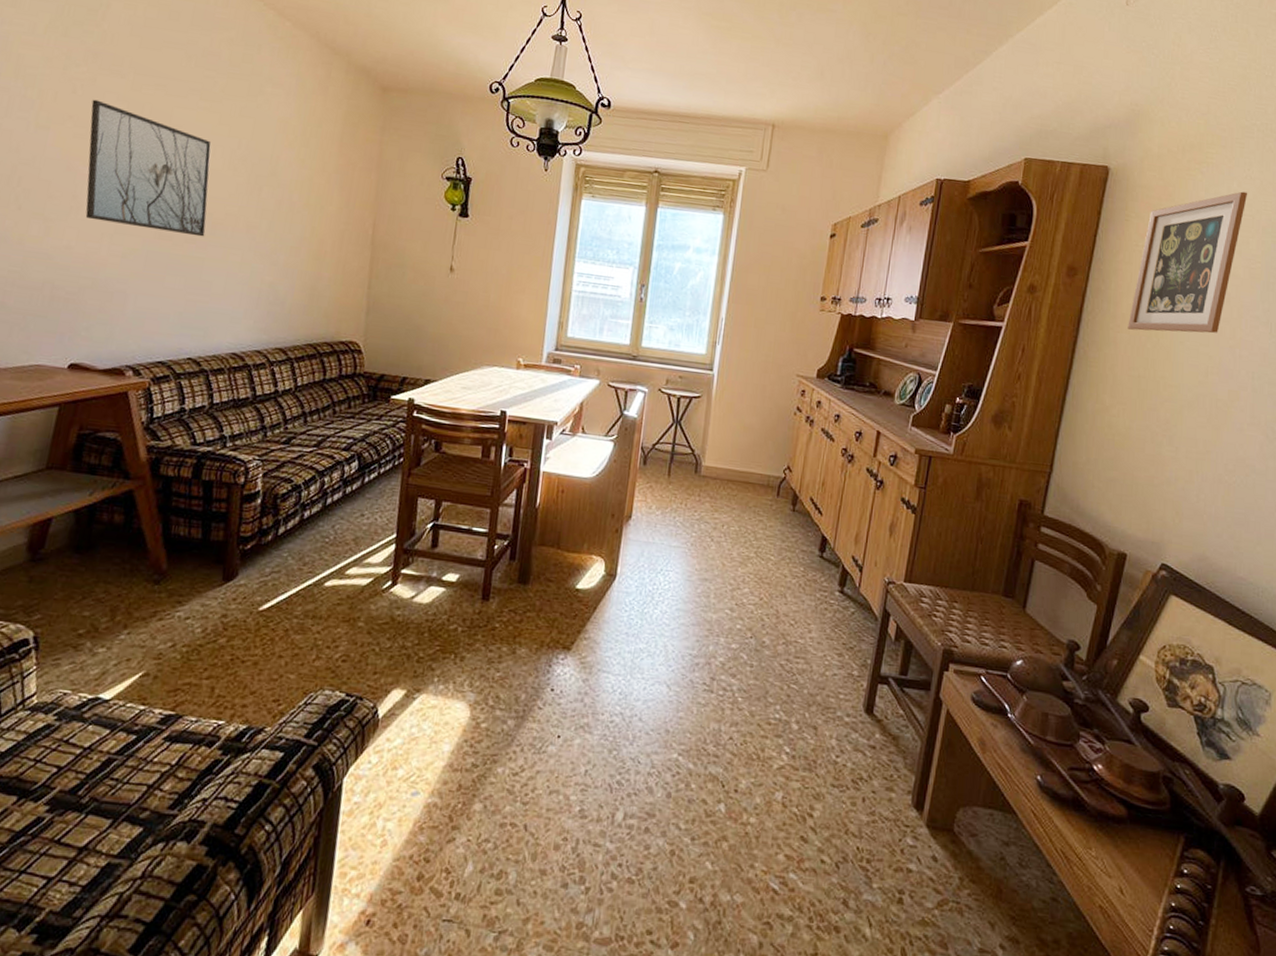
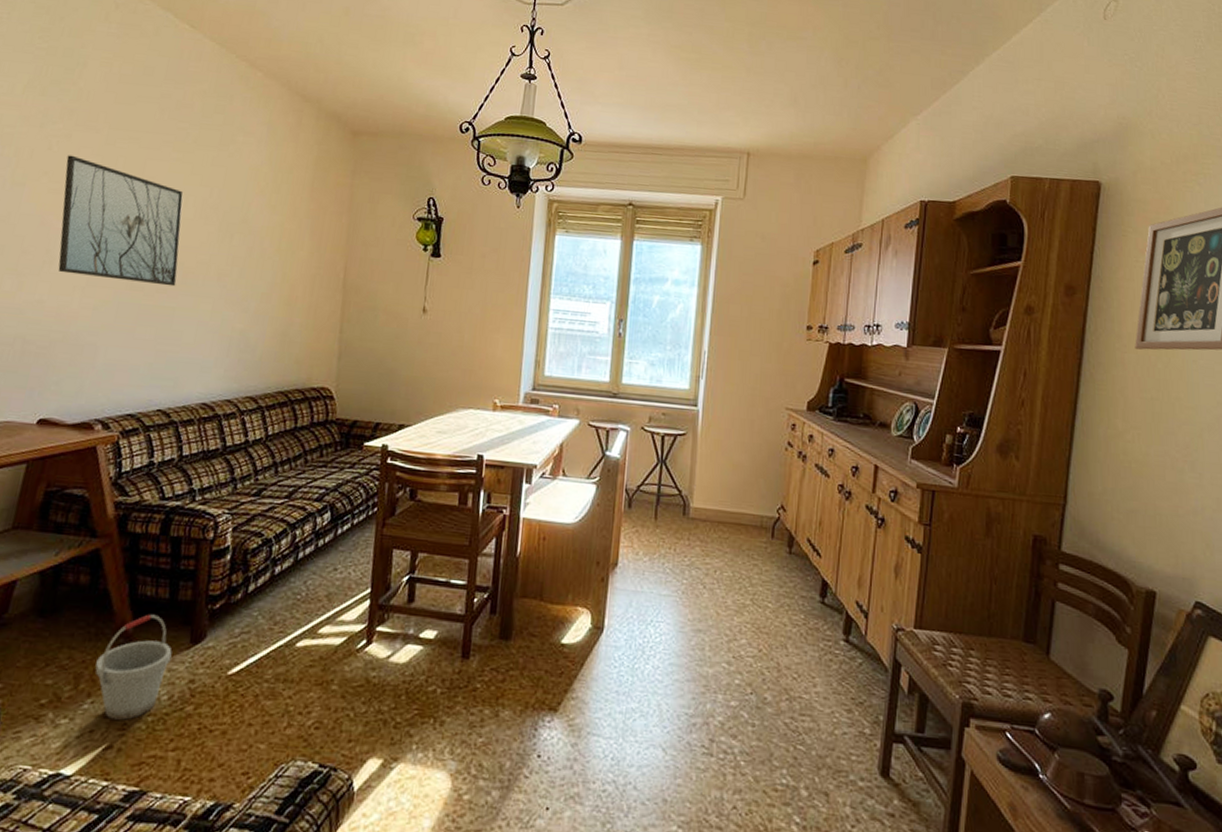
bucket: none [130,552,205,650] -> present [95,614,172,720]

